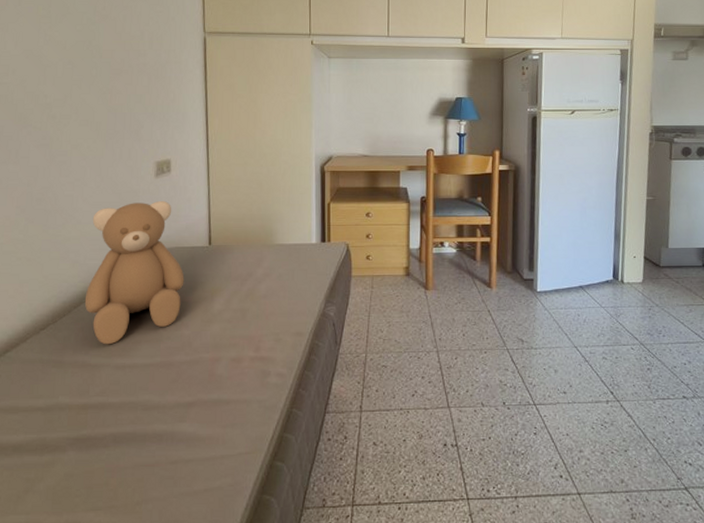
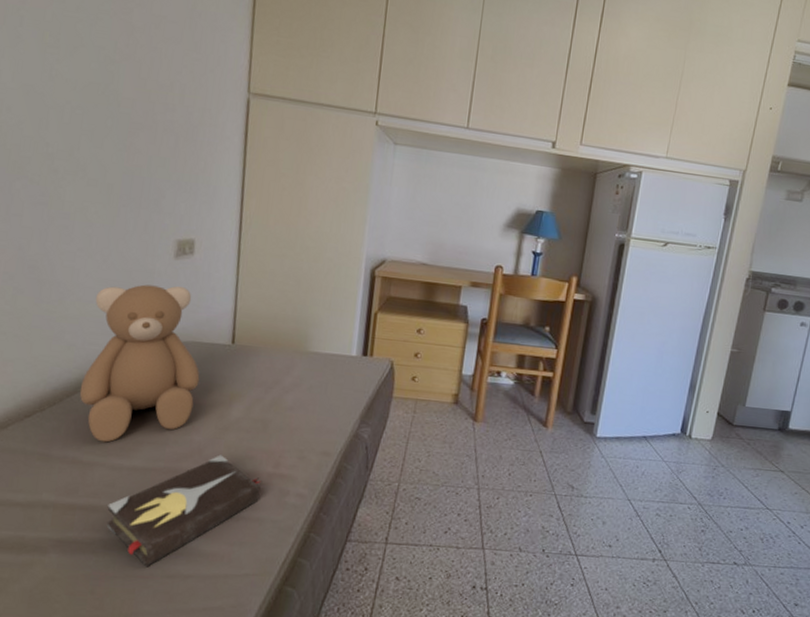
hardback book: none [114,345,245,456] -> present [106,455,261,568]

